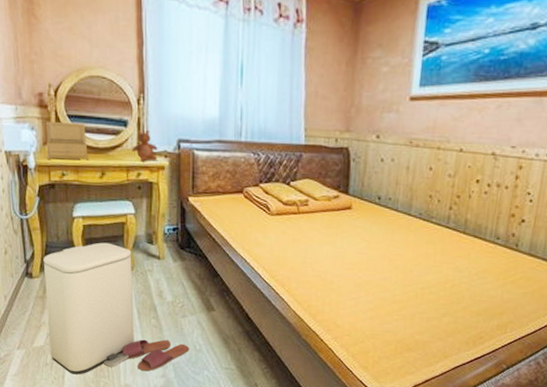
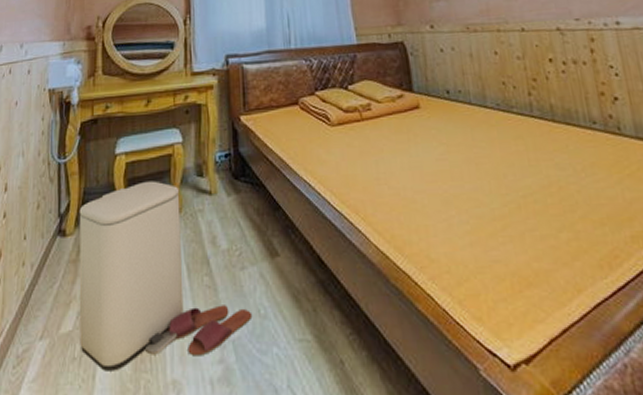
jewelry box: present [46,121,88,161] -> none [90,51,134,94]
teddy bear: present [131,129,158,162] -> none [178,48,206,84]

